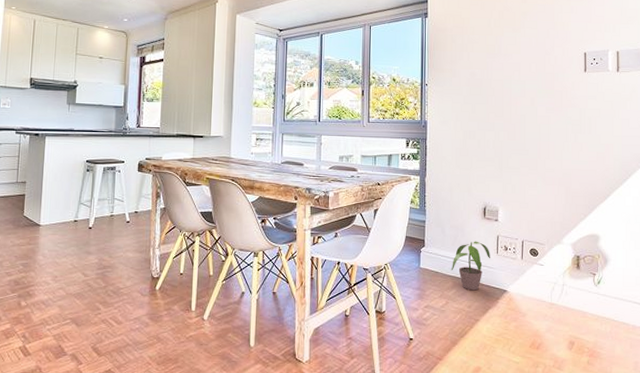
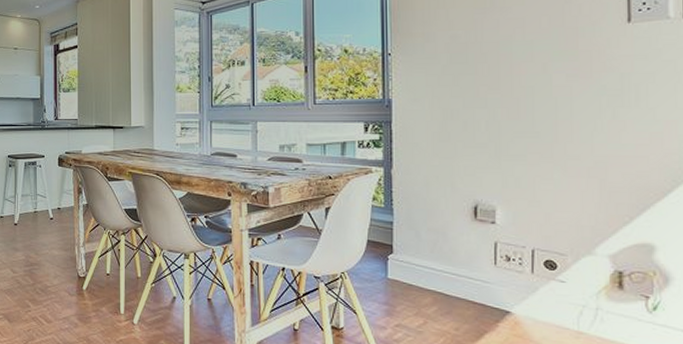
potted plant: present [451,241,490,291] -> none [429,248,485,310]

